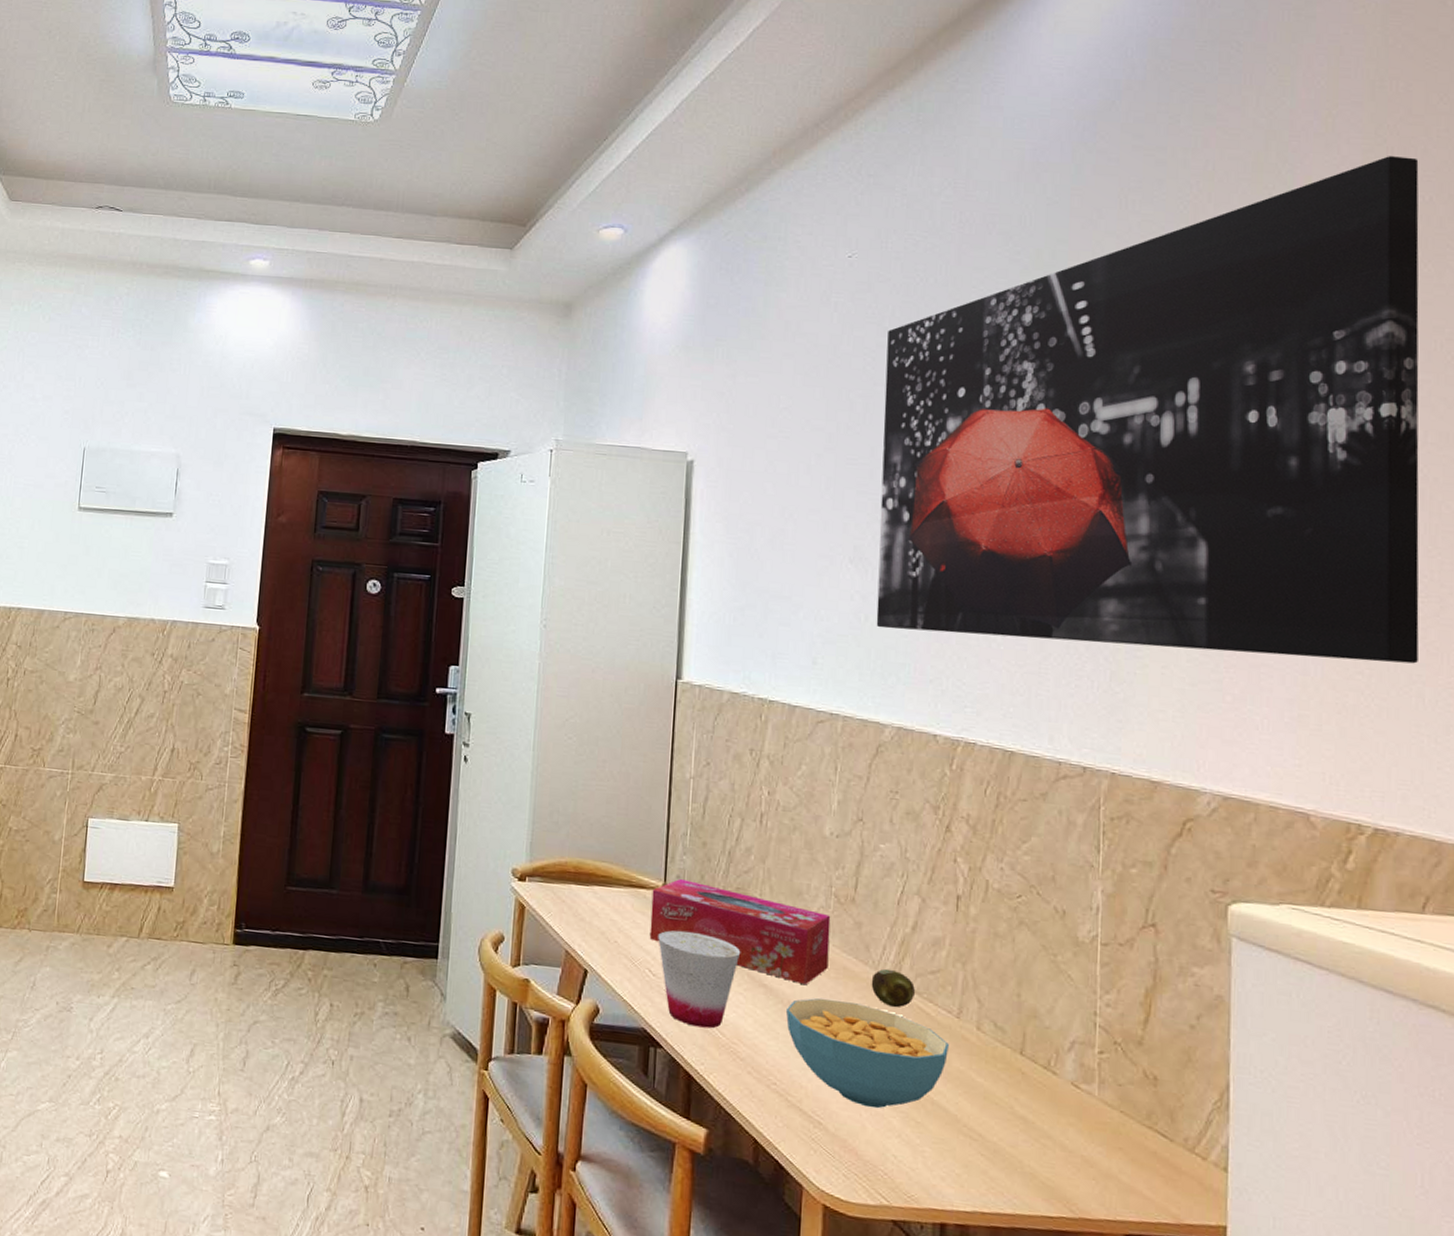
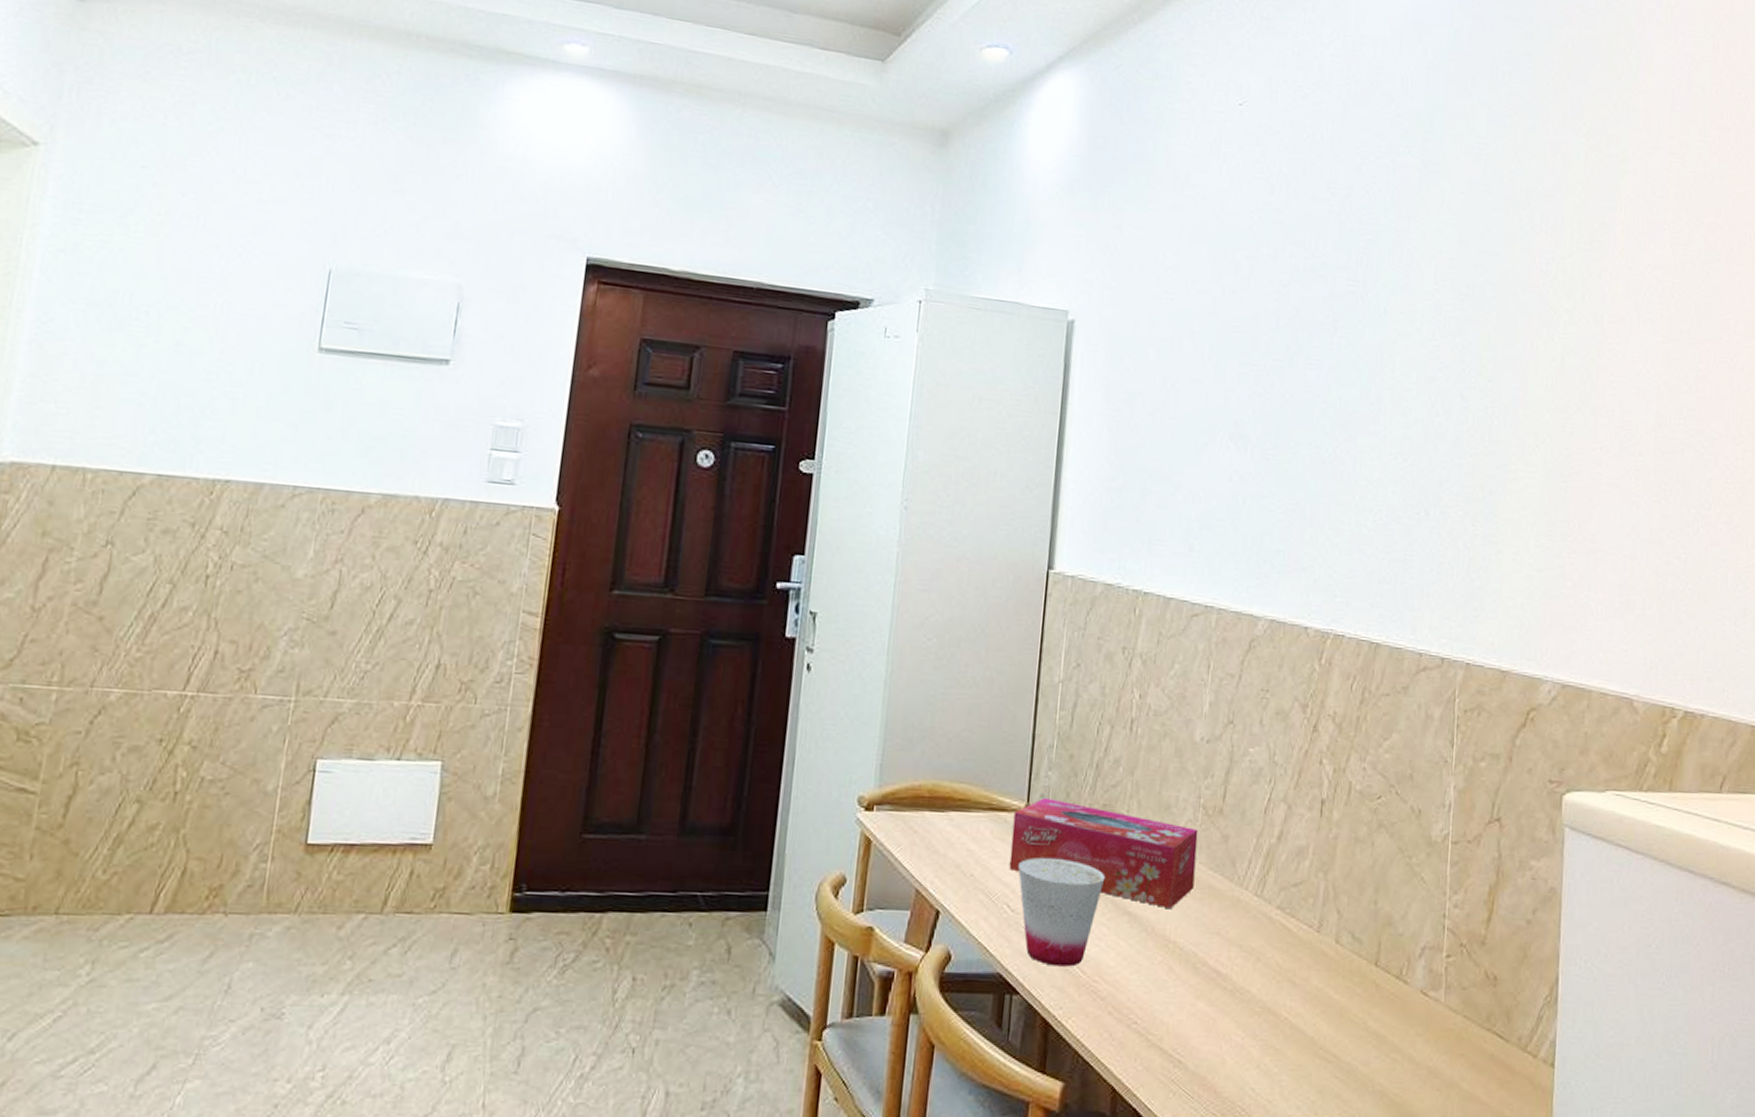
cereal bowl: present [785,997,949,1109] -> none [1149,922,1309,1039]
fruit: present [871,968,915,1008] -> none [1235,884,1278,927]
wall art: present [876,156,1419,664] -> none [1253,51,1738,549]

